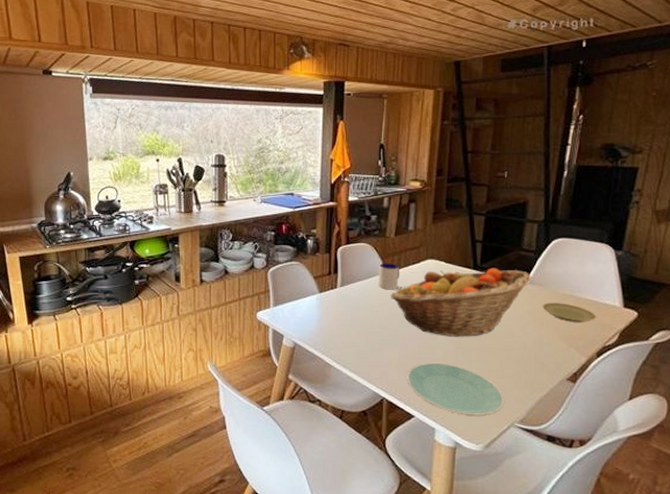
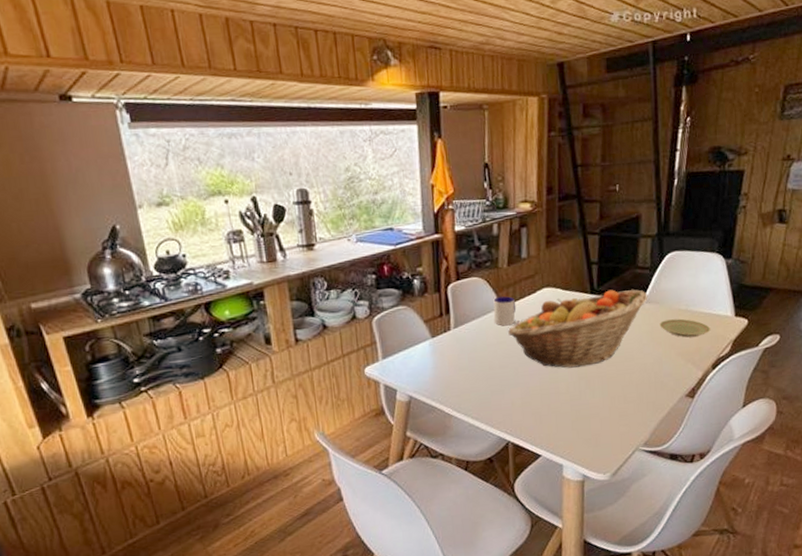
plate: present [407,362,504,416] -> none [530,396,628,447]

